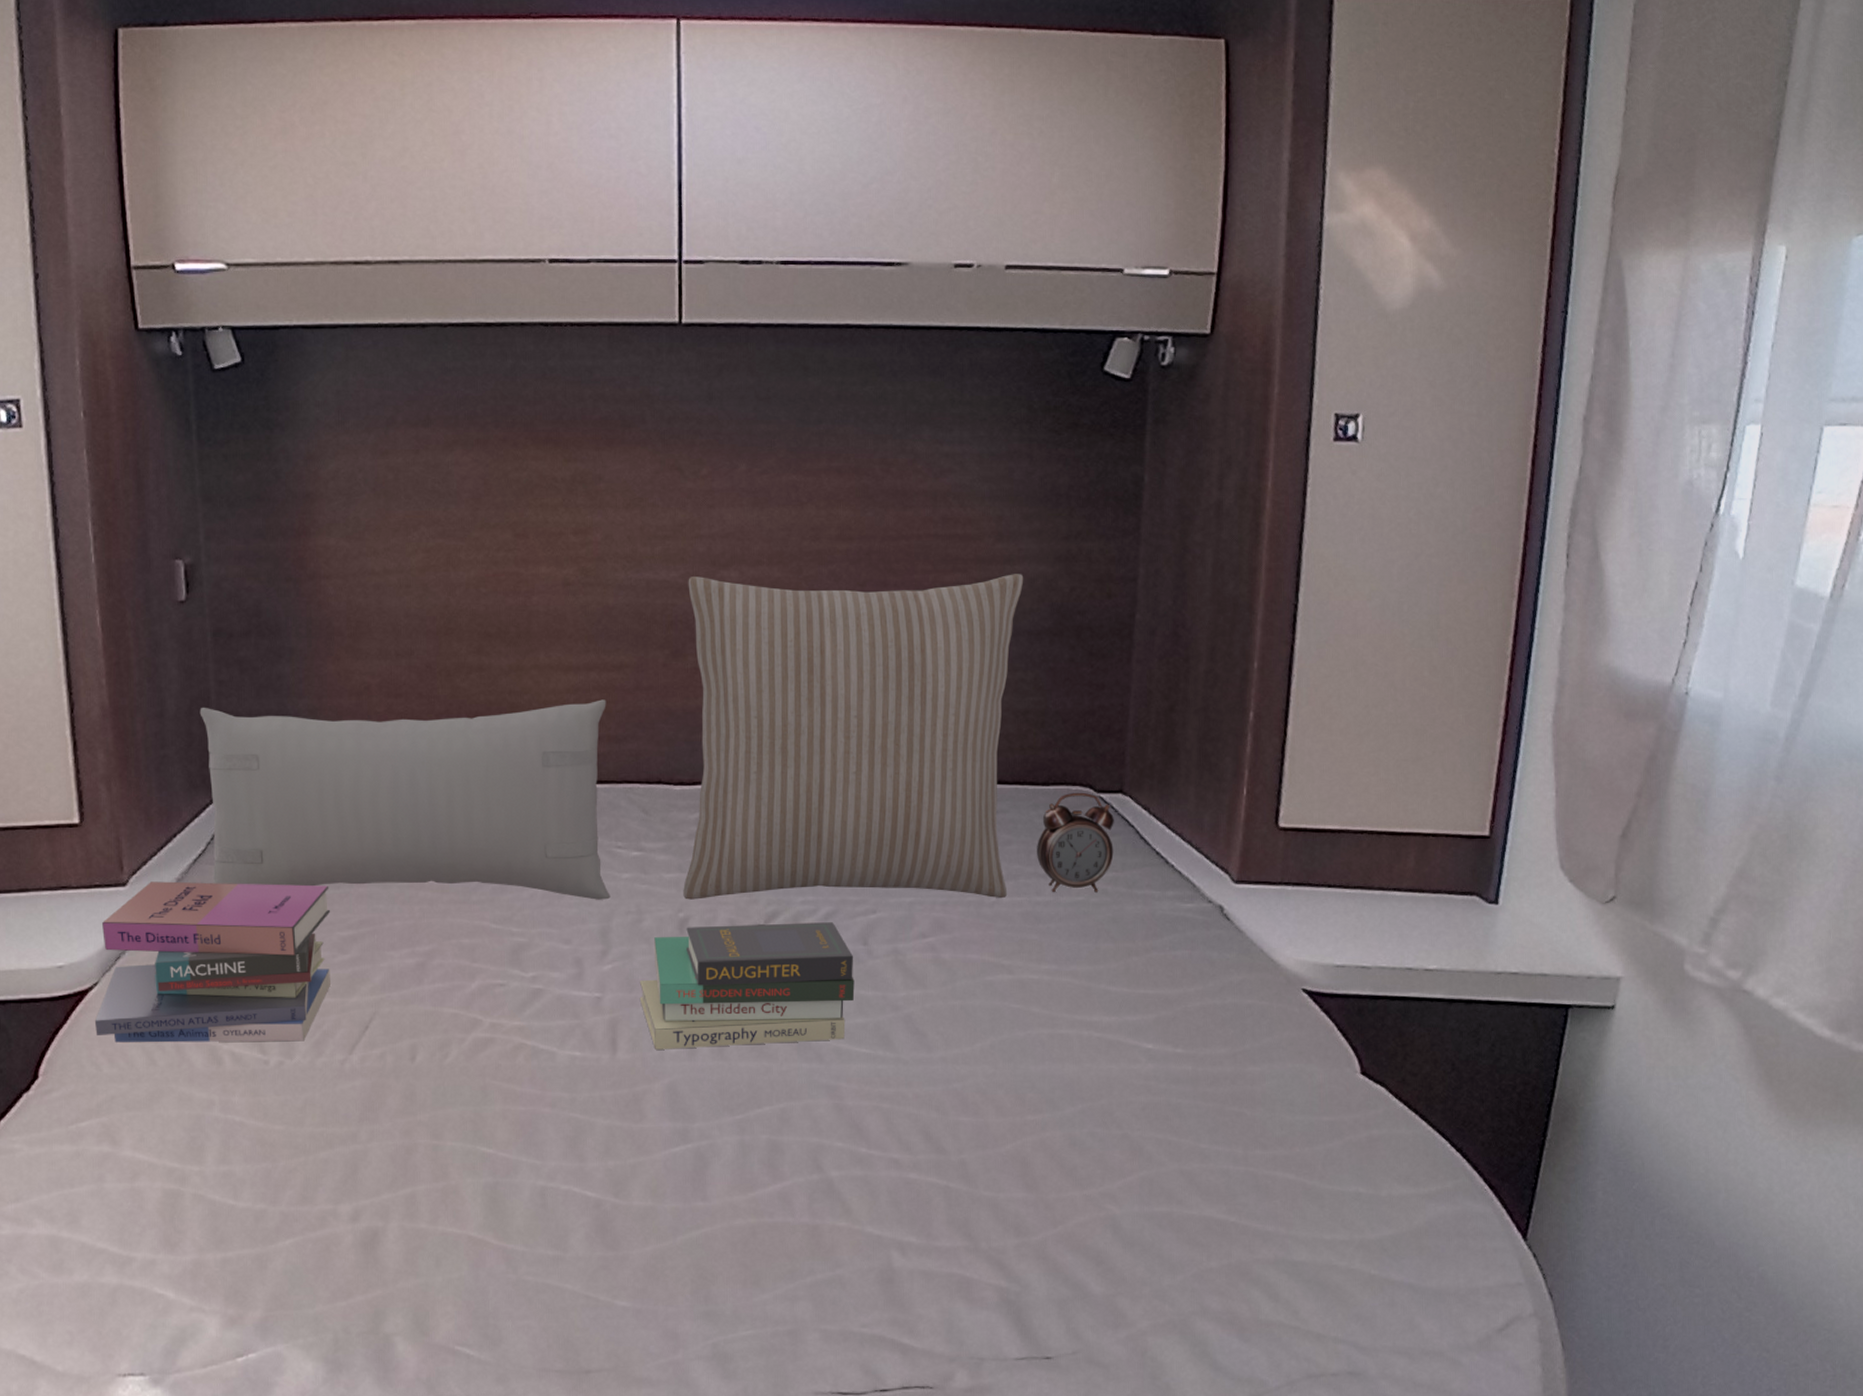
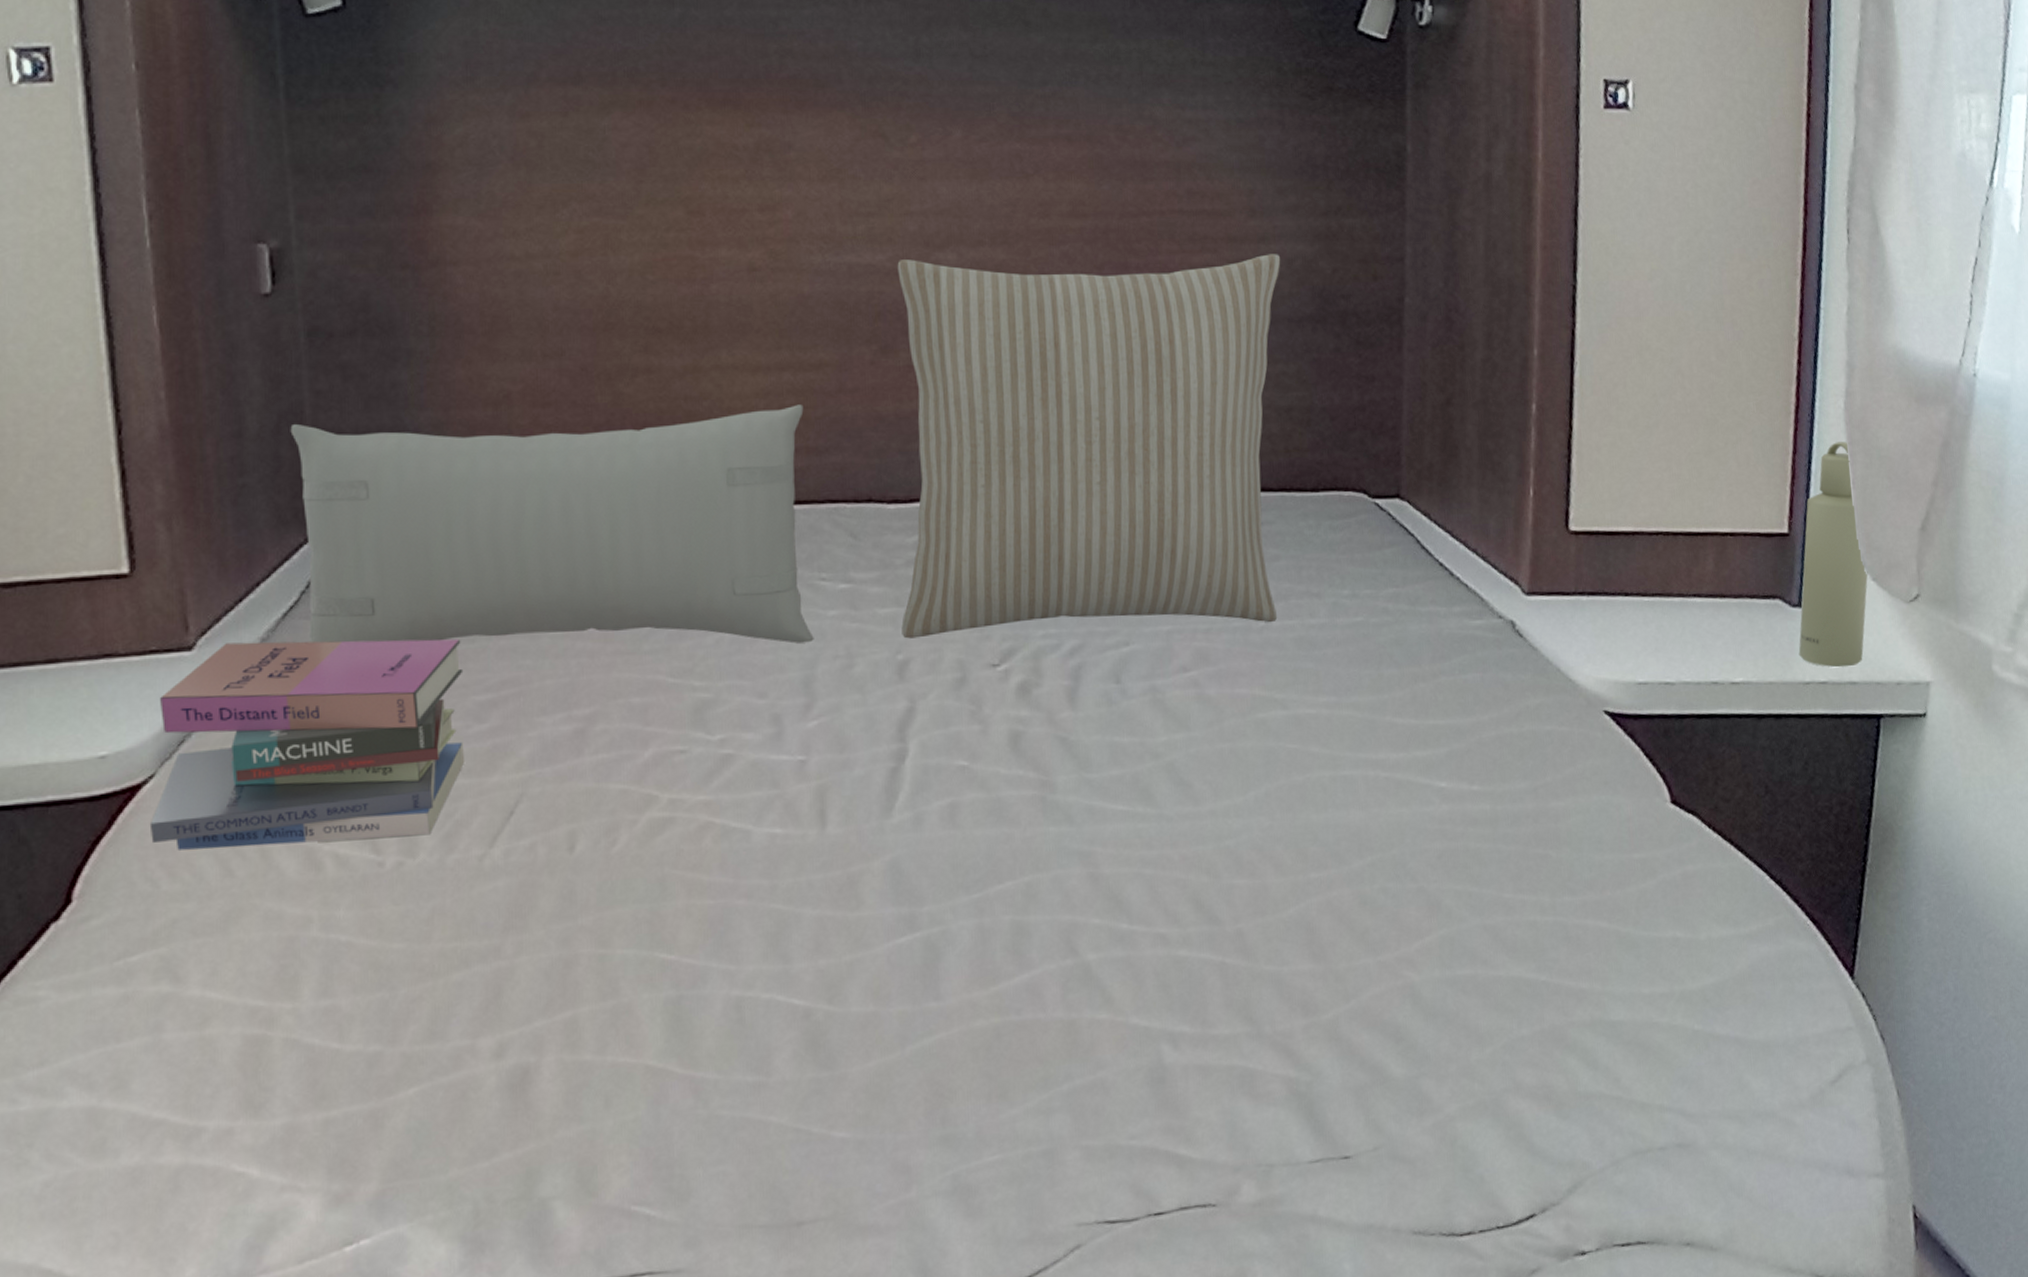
books: present [639,922,855,1050] -> none [851,658,1108,820]
alarm clock: present [1037,792,1114,893] -> none [1308,498,1393,614]
bottle: none [1492,753,1566,961] -> present [1798,442,1868,668]

